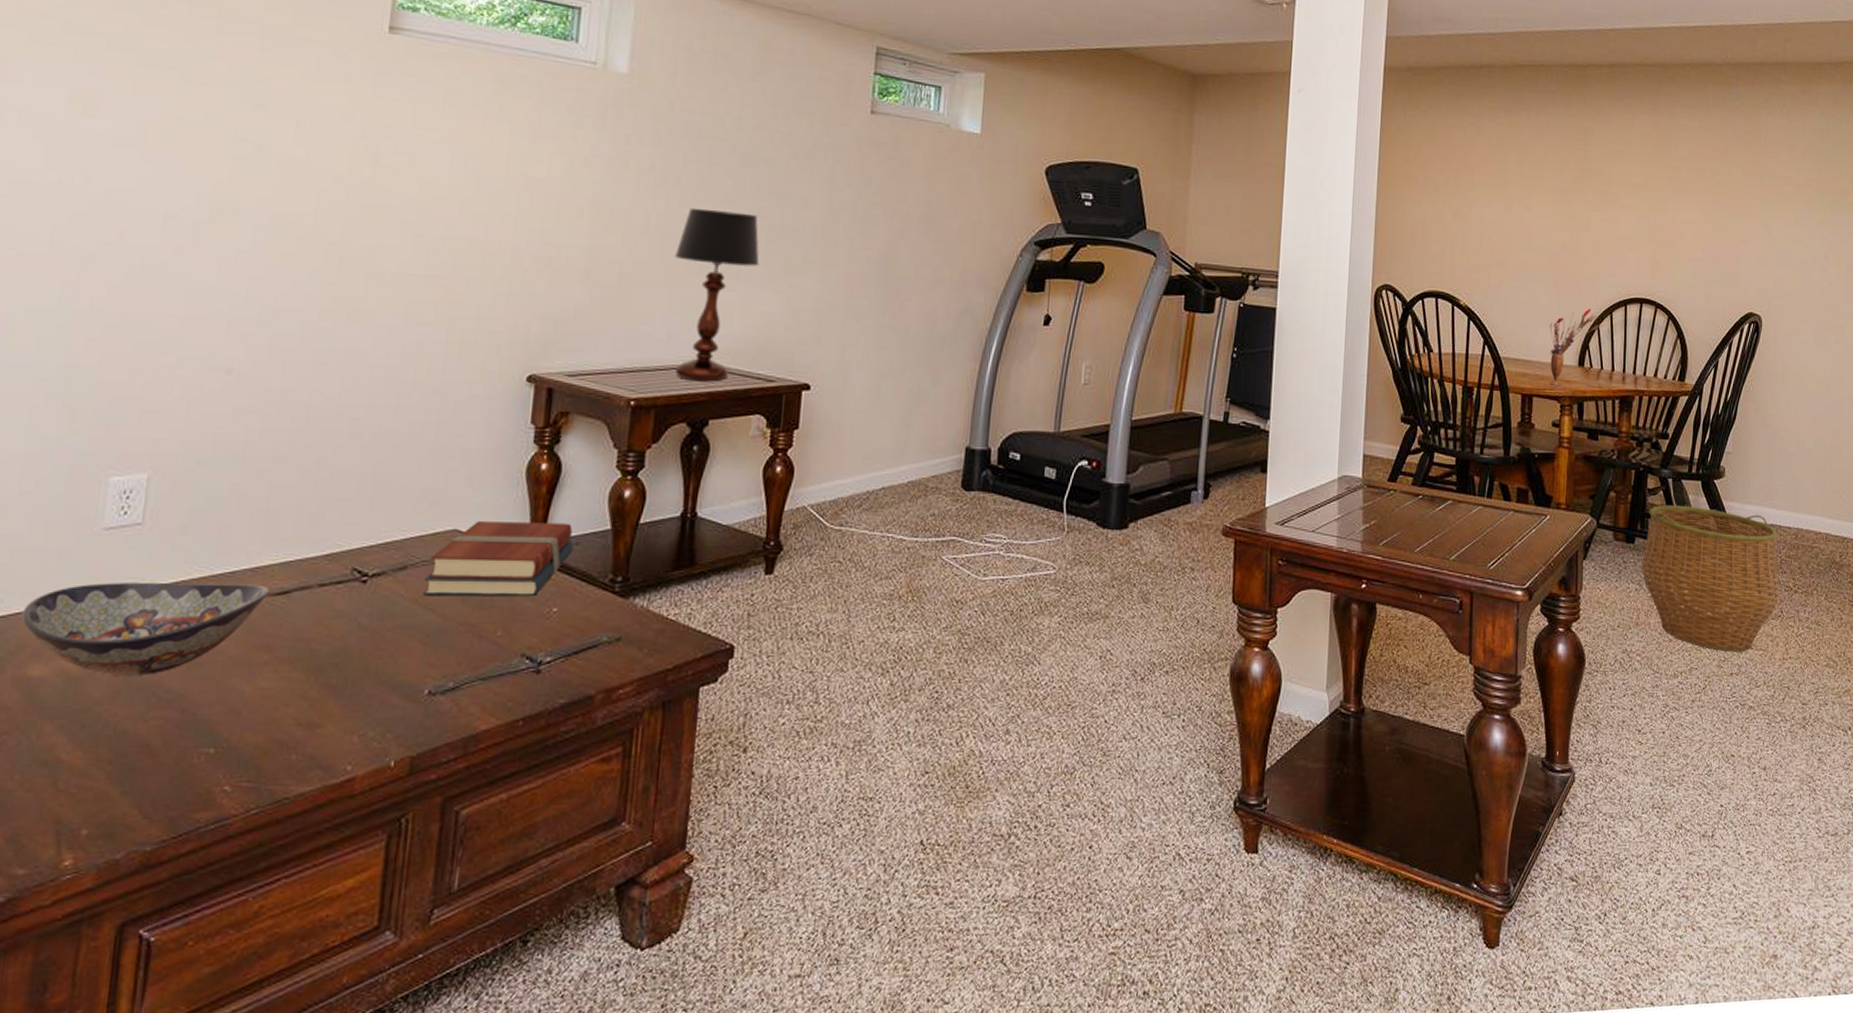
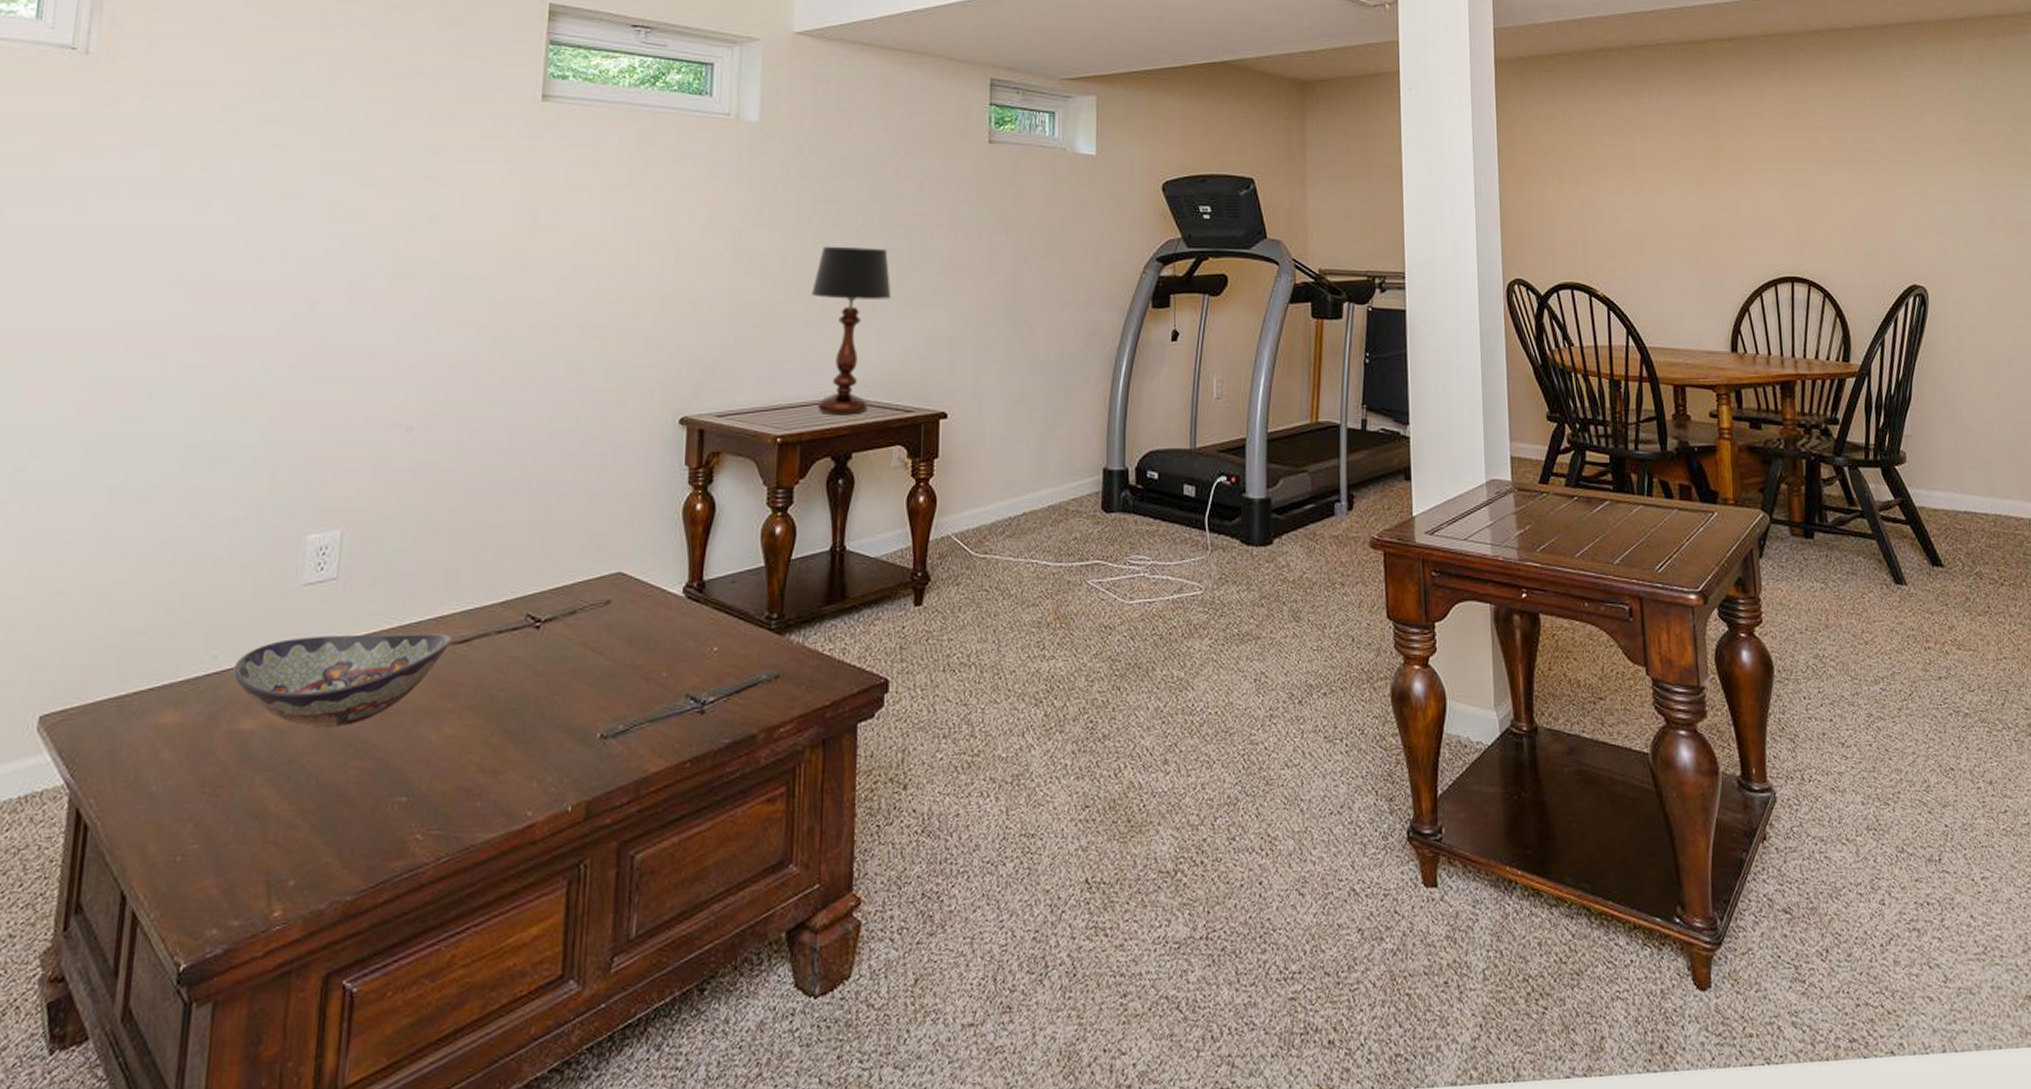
books: present [422,521,574,597] -> none [591,562,730,640]
bouquet: present [1549,308,1599,386] -> none [1695,291,1750,374]
basket: present [1641,504,1780,651] -> none [1823,495,1985,653]

